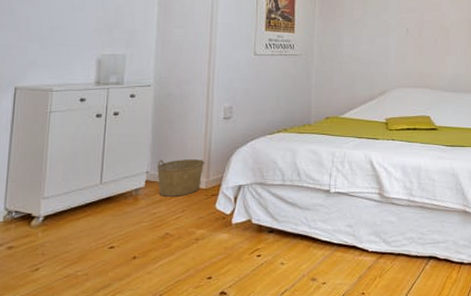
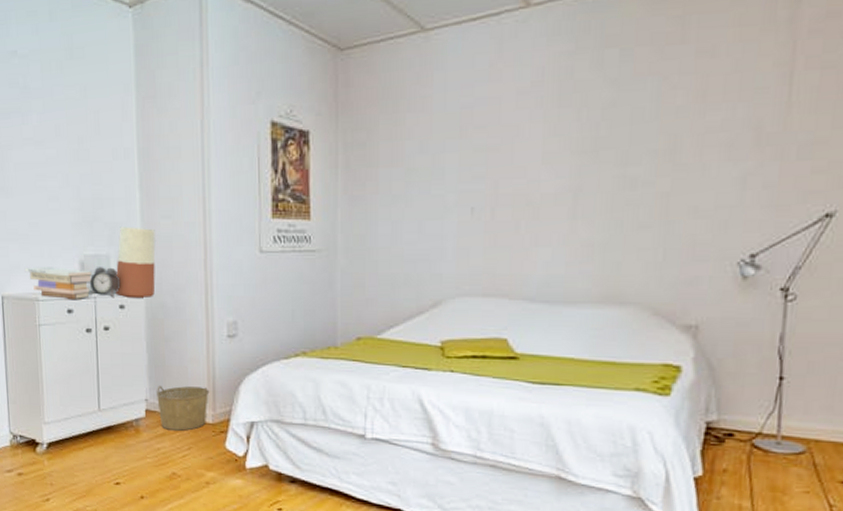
books: none [42,63,107,91] -> present [24,267,92,301]
alarm clock: none [103,64,134,88] -> present [89,267,121,297]
vase: none [128,33,168,88] -> present [116,226,156,297]

